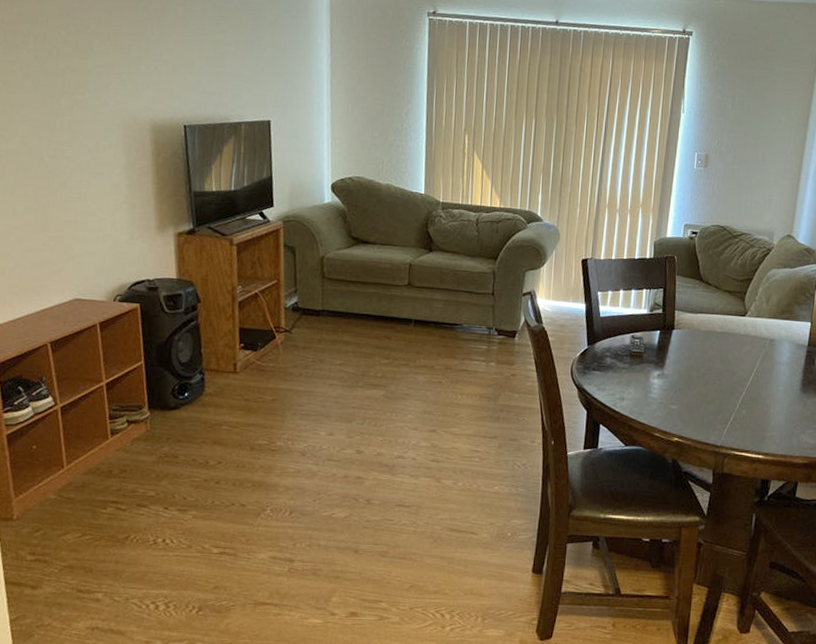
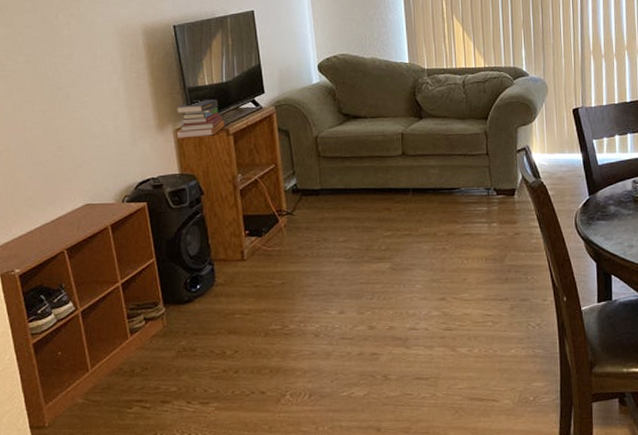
books: none [177,205,229,244] -> present [176,99,225,138]

